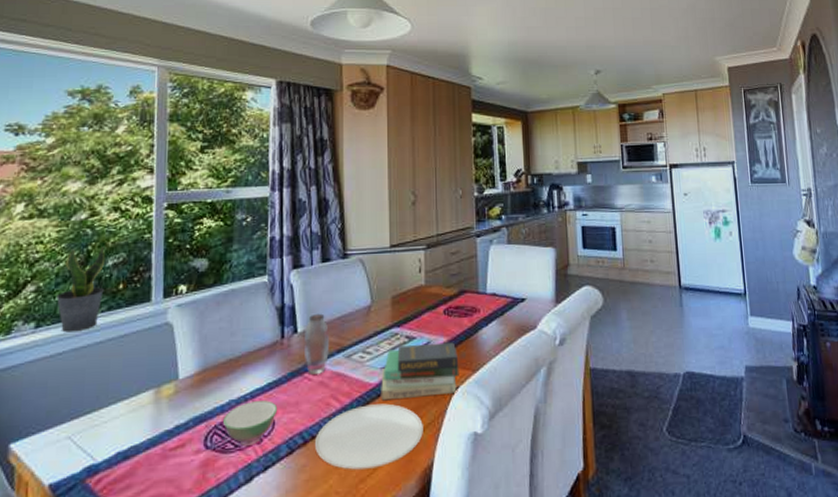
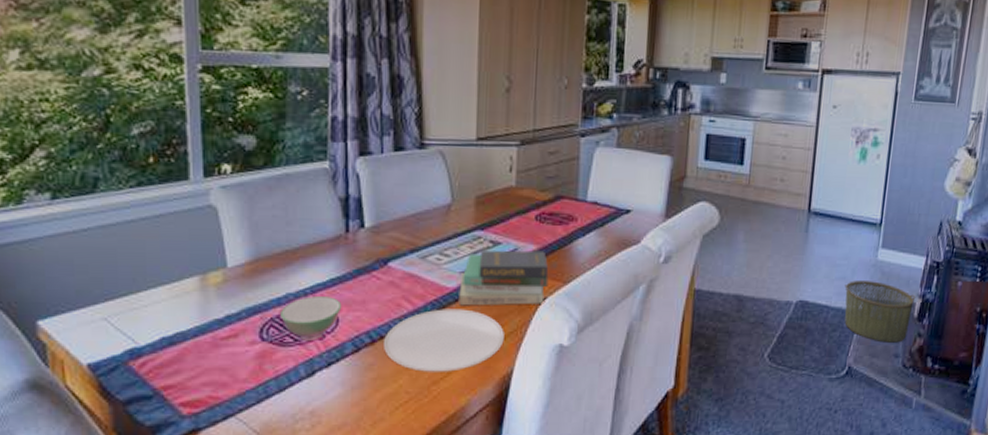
potted plant: present [57,246,105,333] -> none [73,111,131,207]
vase: present [303,313,329,374] -> none [371,208,401,273]
basket: none [724,348,792,408] -> present [844,281,916,343]

